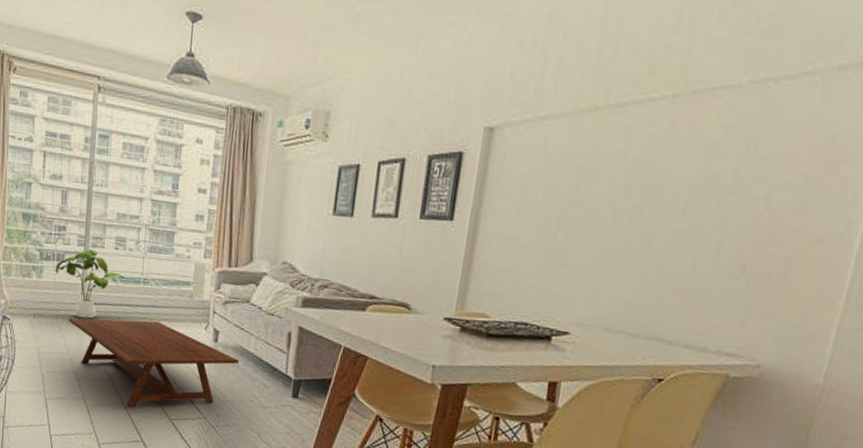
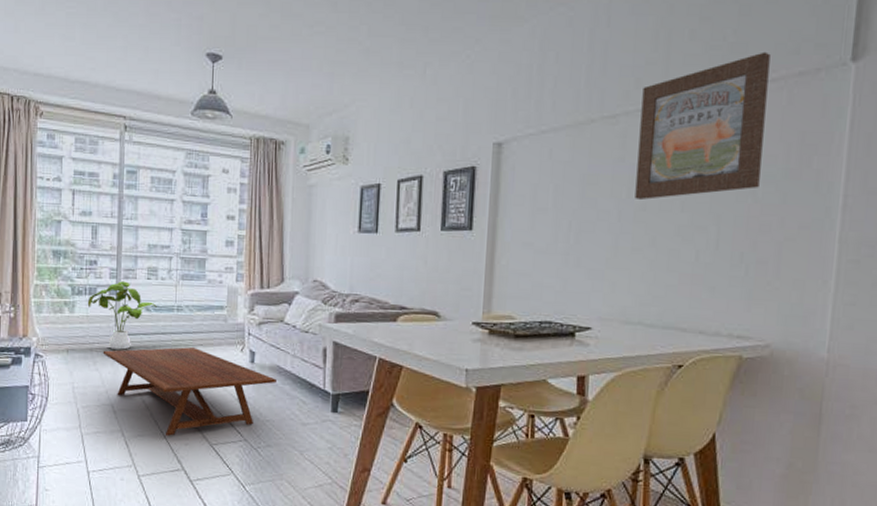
wall art: none [633,40,809,200] -> present [635,51,771,200]

